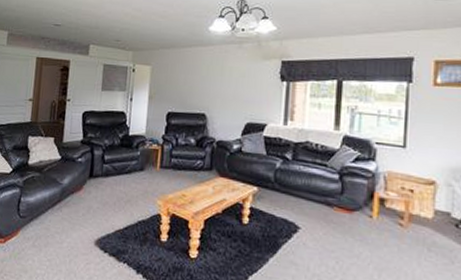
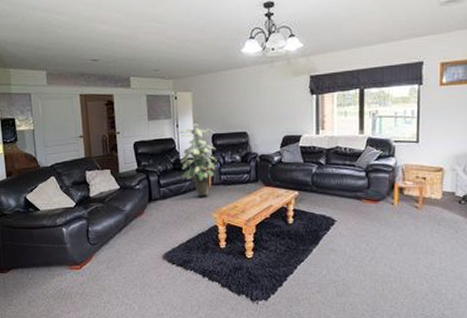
indoor plant: none [128,98,170,180] -> present [179,123,217,197]

